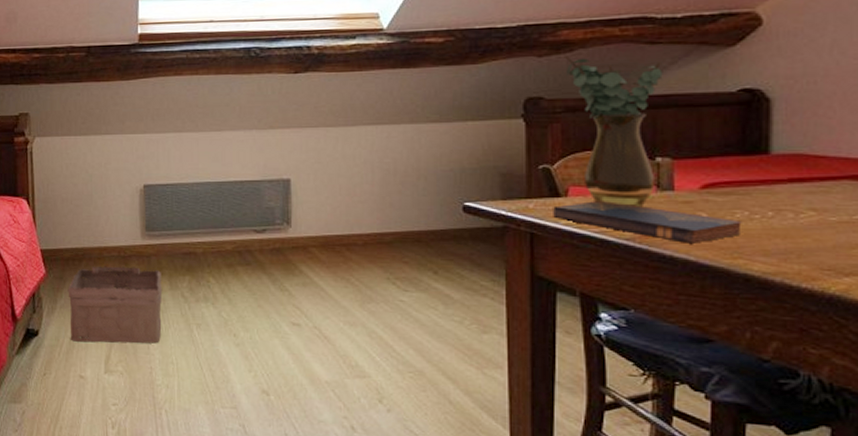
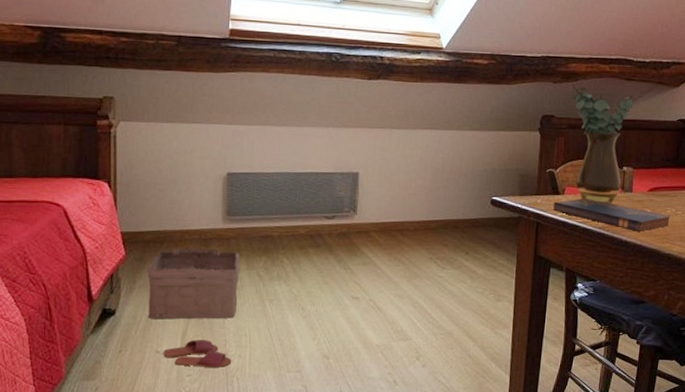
slippers: none [87,365,159,398] -> present [163,339,232,367]

